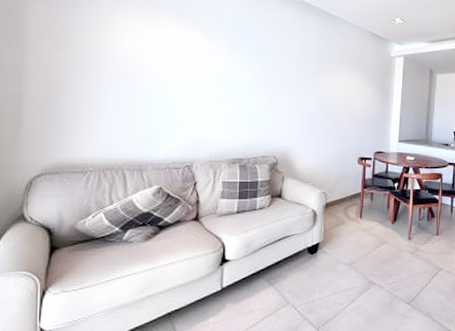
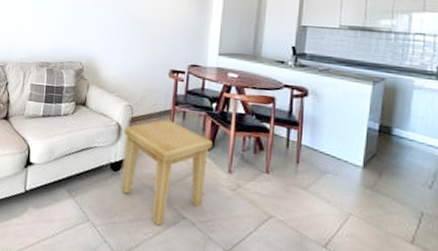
side table: none [318,202,396,295] -> present [121,120,213,226]

